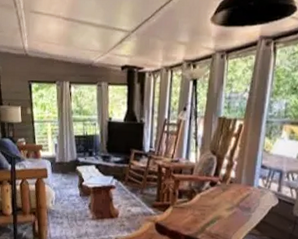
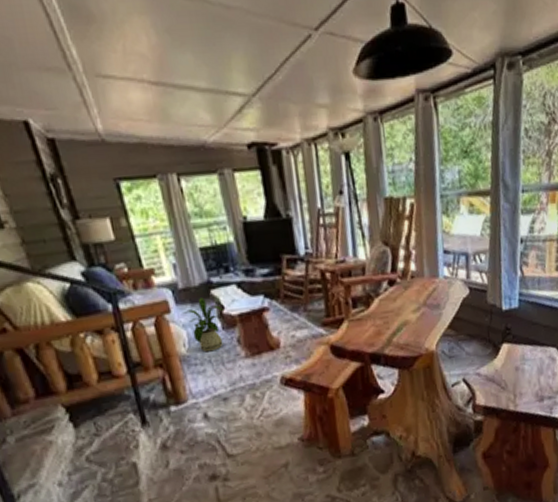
house plant: none [55,171,83,211] -> present [182,297,223,352]

